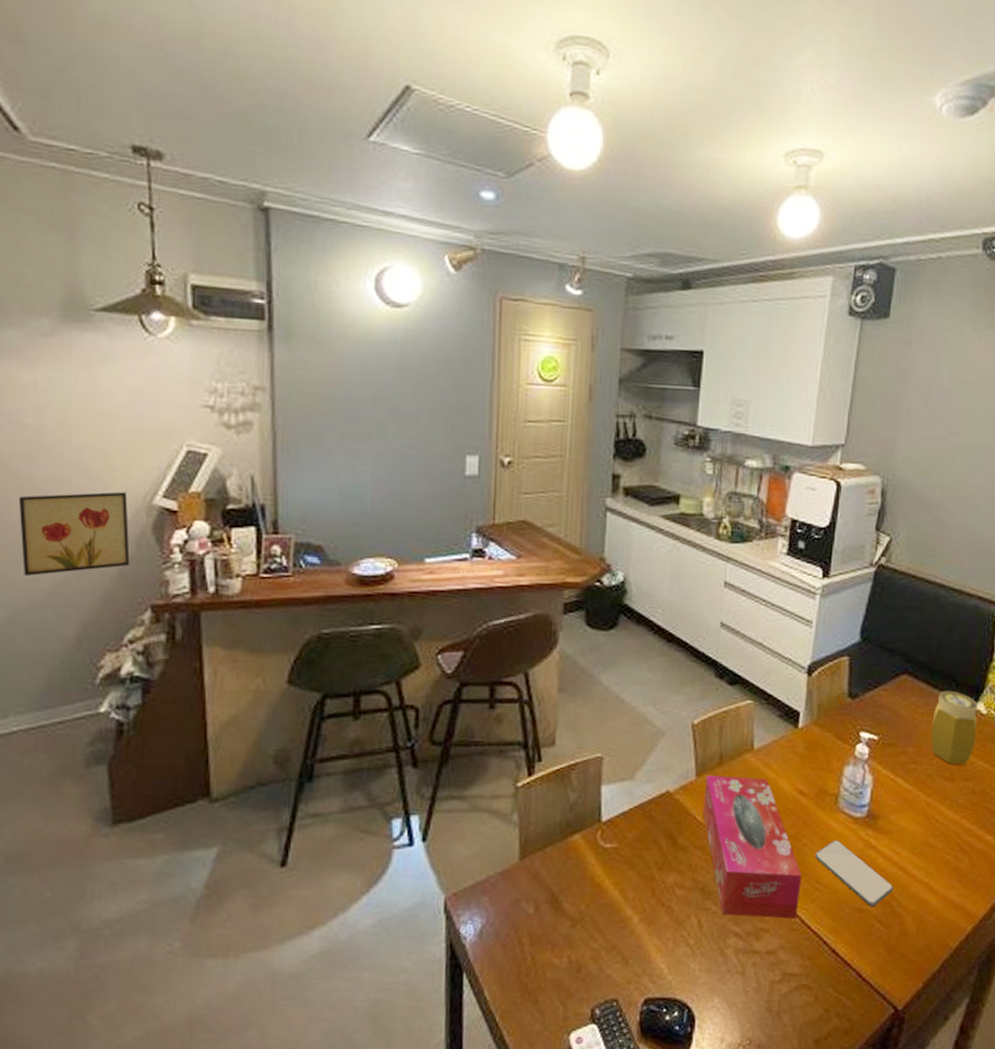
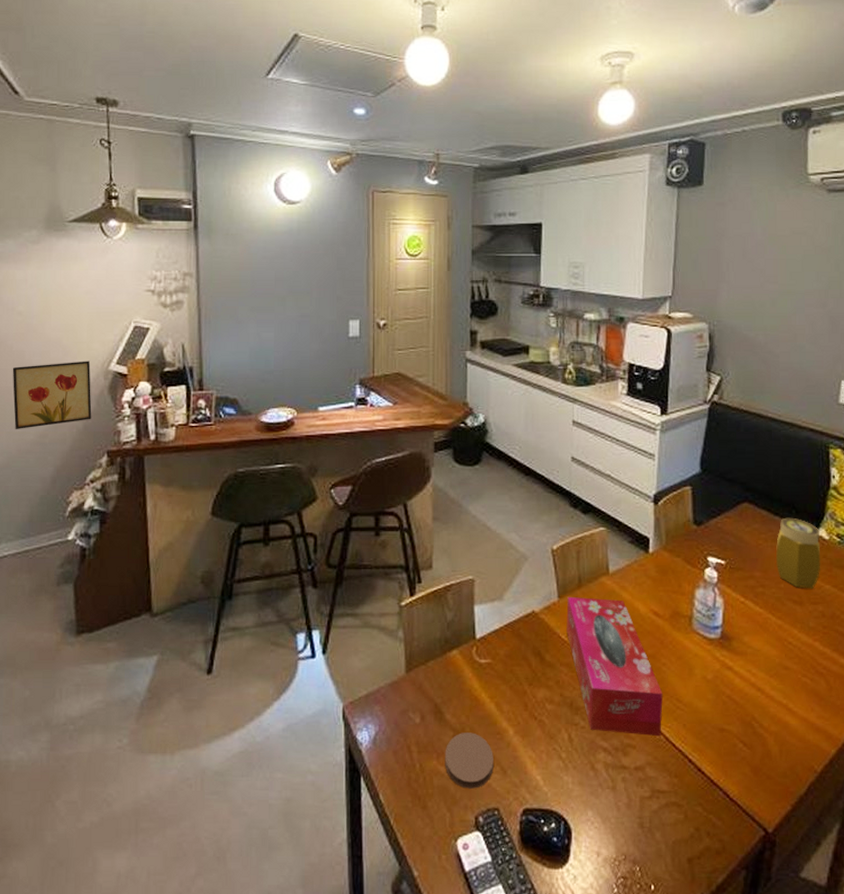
coaster: none [560,922,615,981] -> present [445,733,493,789]
smartphone: present [815,840,894,906] -> none [674,660,753,726]

